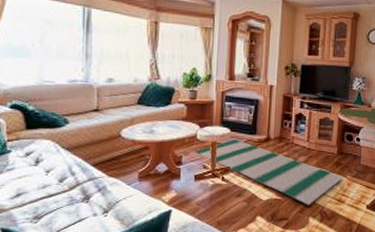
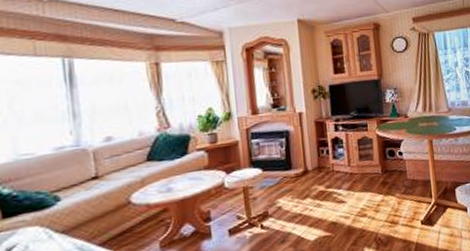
rug: present [194,139,344,205] -> none [224,179,393,235]

